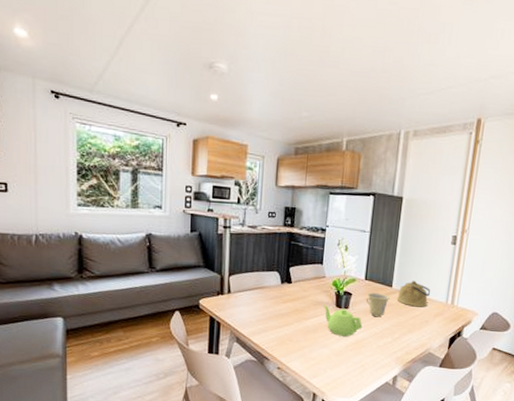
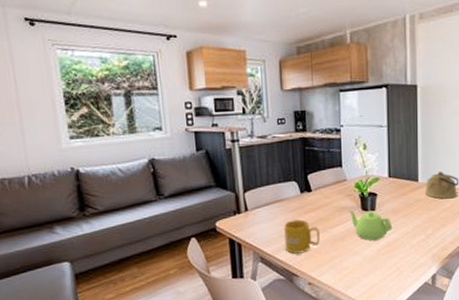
mug: none [259,306,294,339] -> present [283,218,320,254]
cup: present [365,292,390,318] -> none [392,189,417,216]

